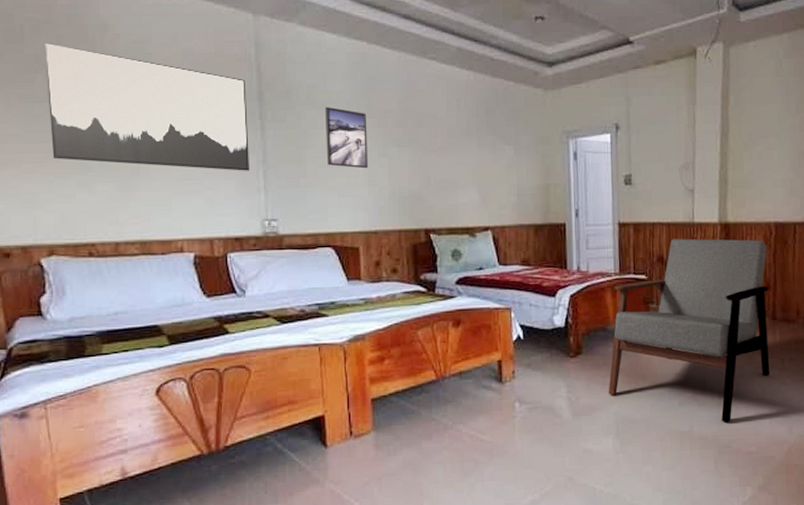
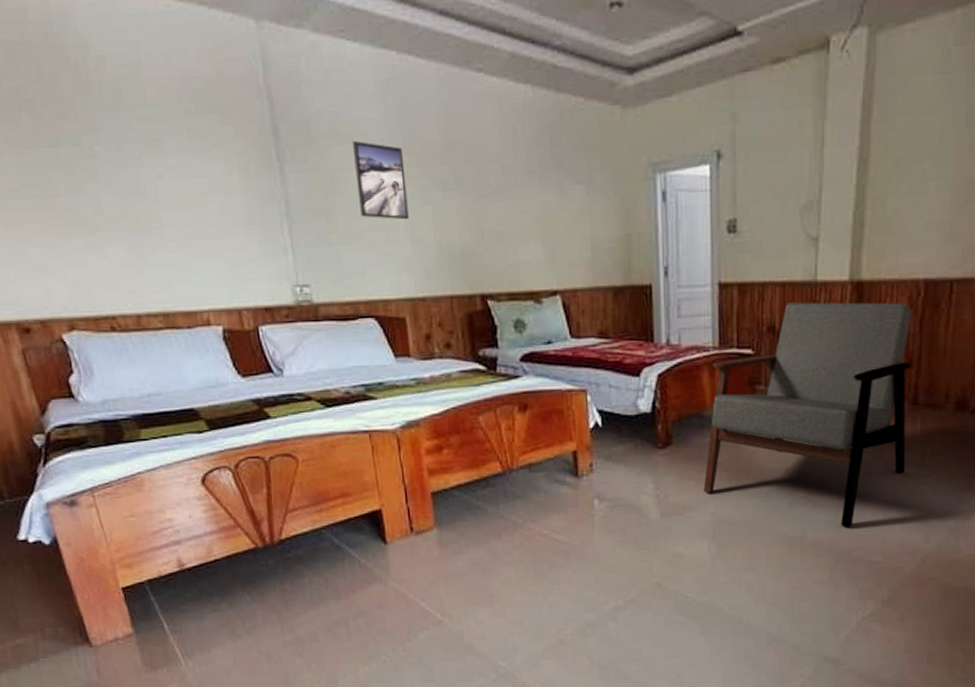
wall art: present [44,42,249,171] -> none [23,71,272,227]

